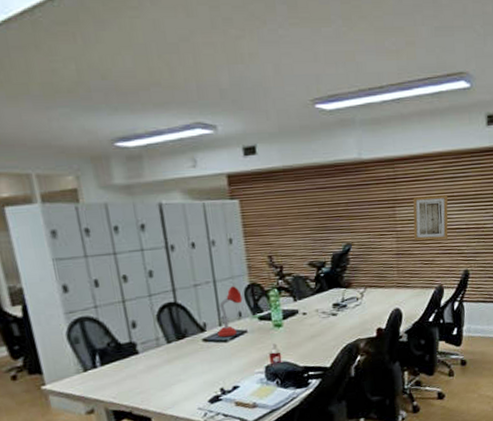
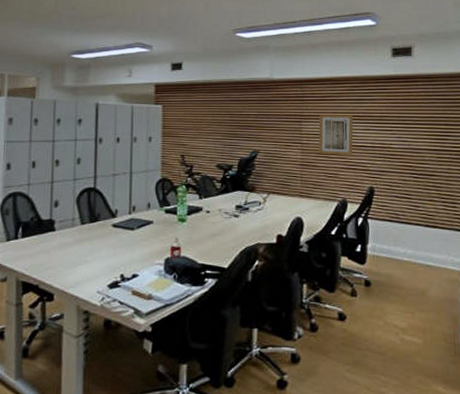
desk lamp: present [218,286,243,338] -> none [126,179,153,226]

